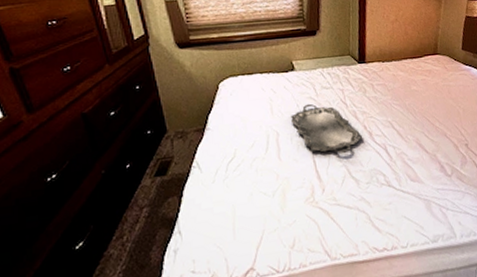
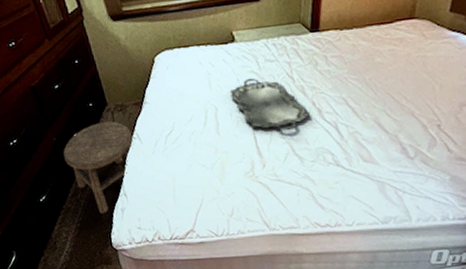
stool: none [112,149,192,259] -> present [63,121,133,214]

